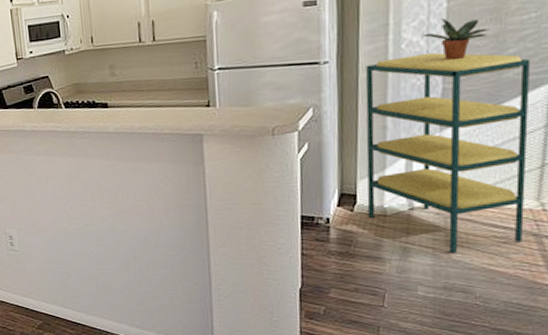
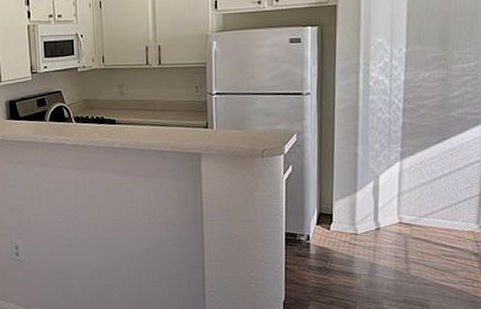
shelving unit: present [365,52,531,253] -> none [340,90,471,270]
potted plant: present [423,17,490,60] -> none [387,61,439,98]

